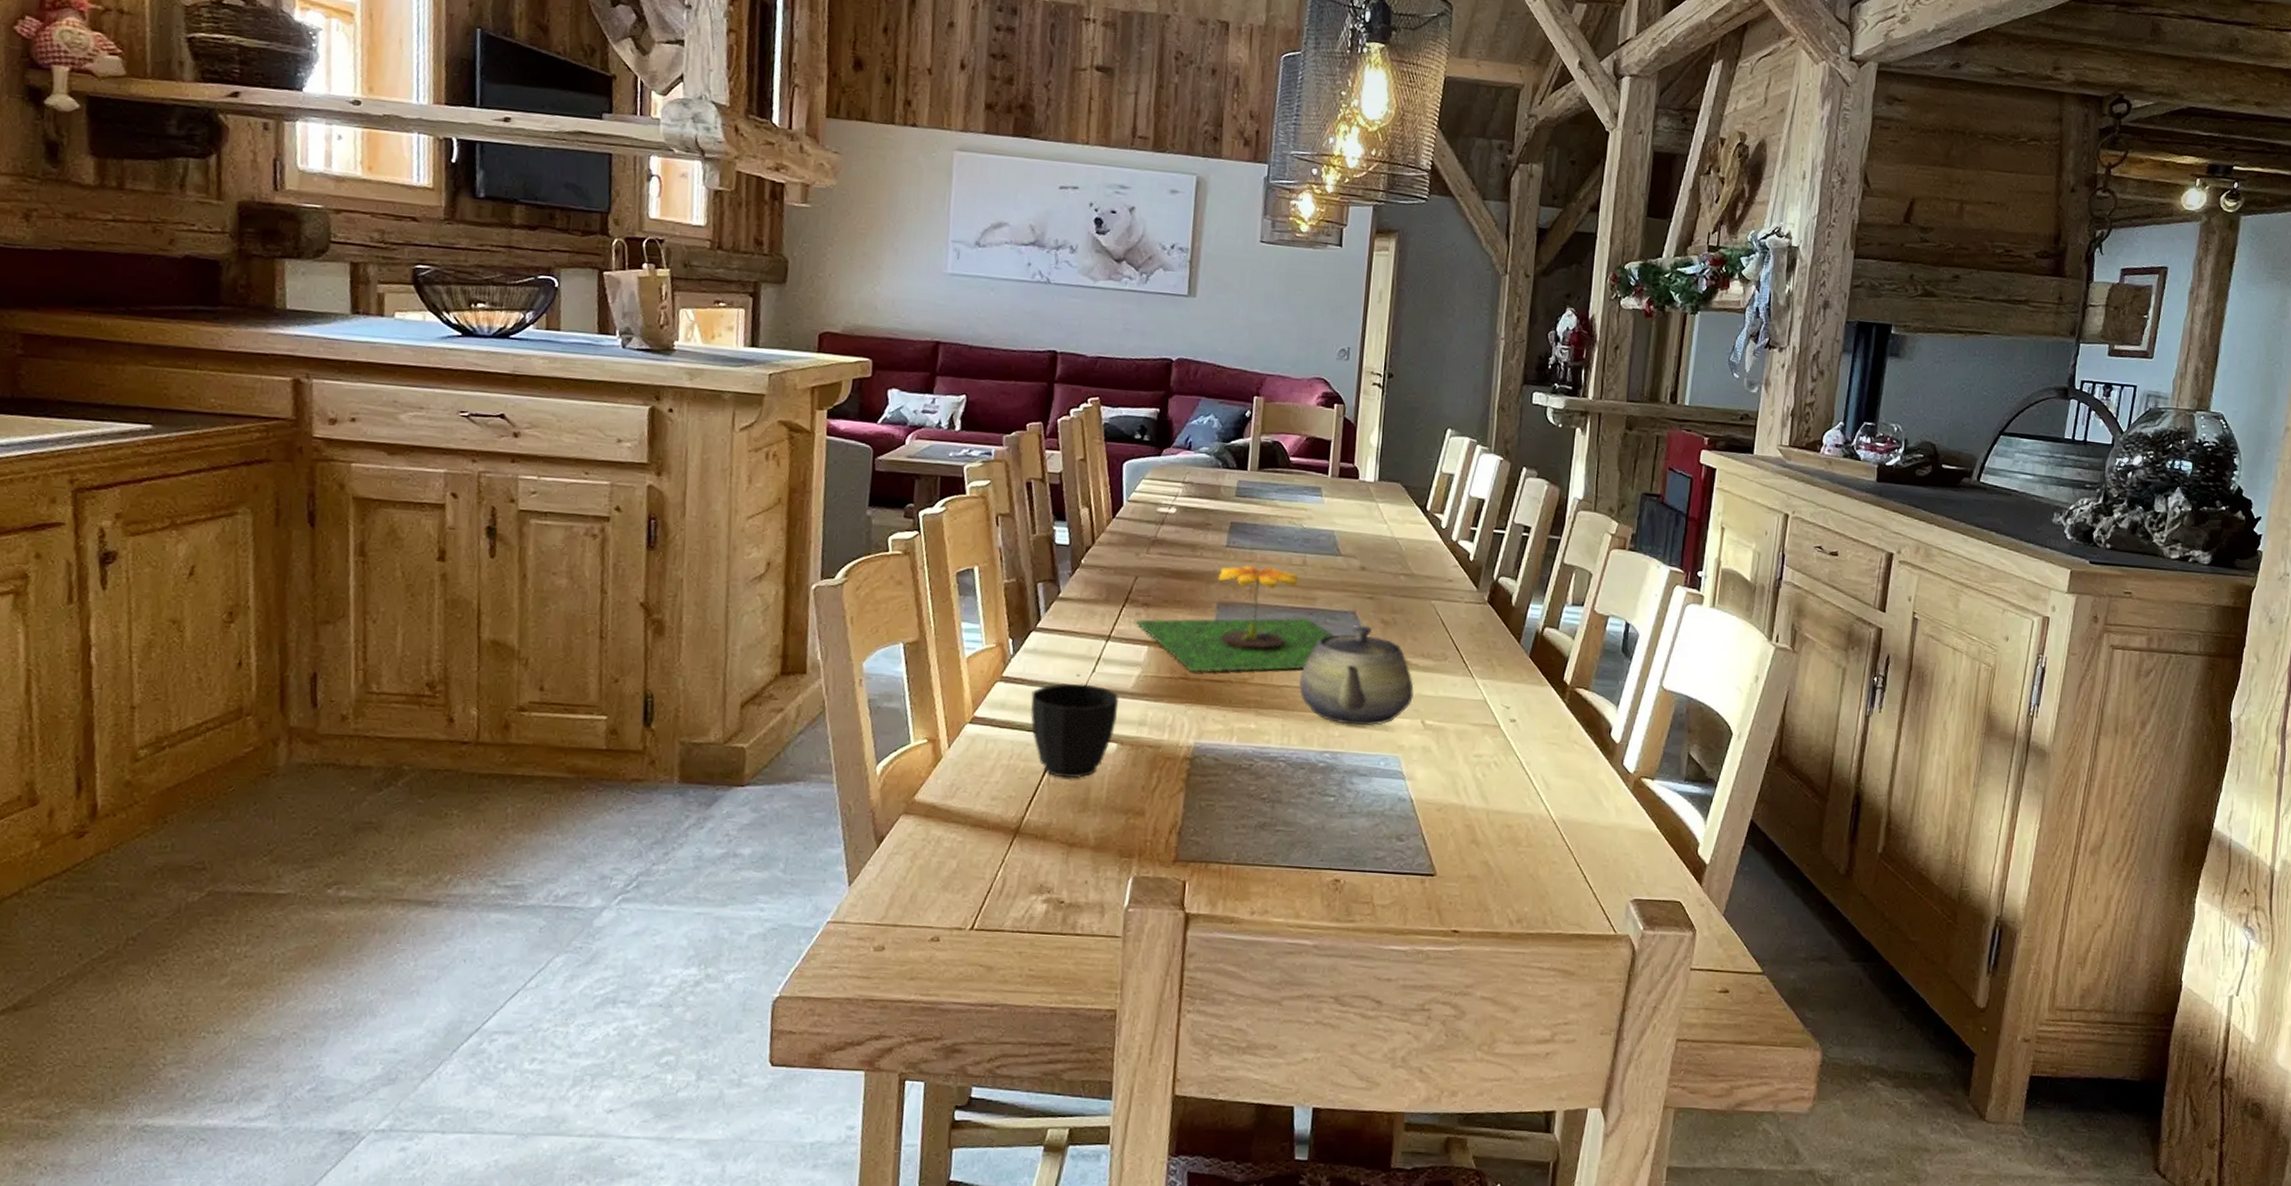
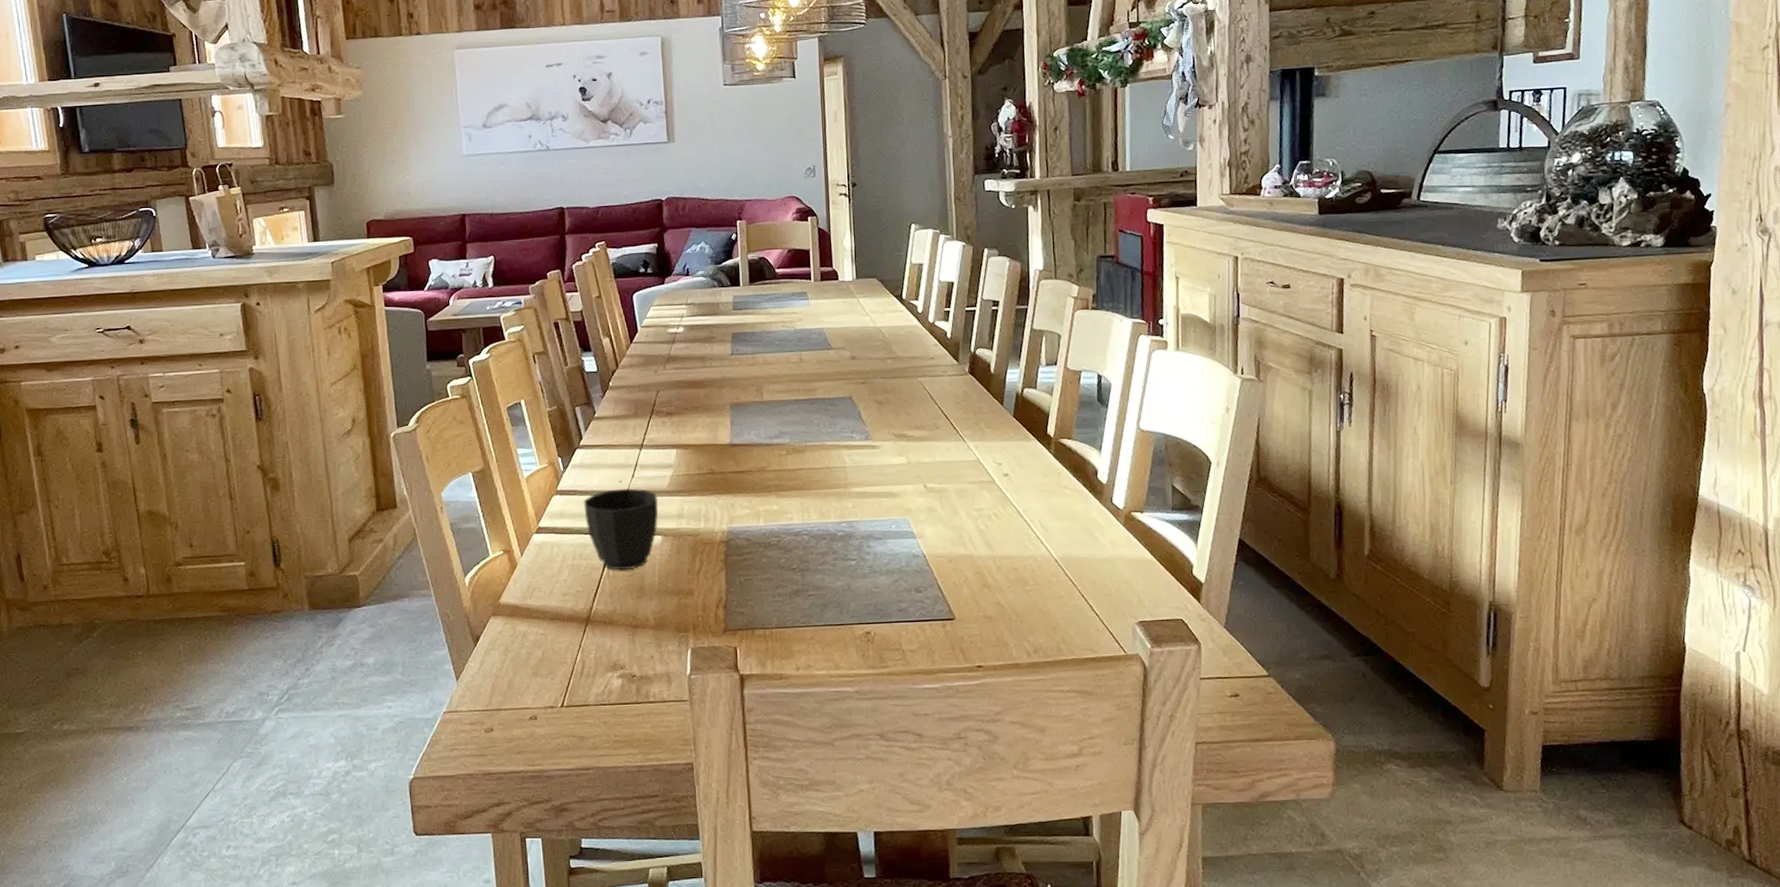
flower: present [1135,565,1334,673] -> none [662,368,835,467]
teapot: present [1298,625,1414,726] -> none [810,407,913,496]

